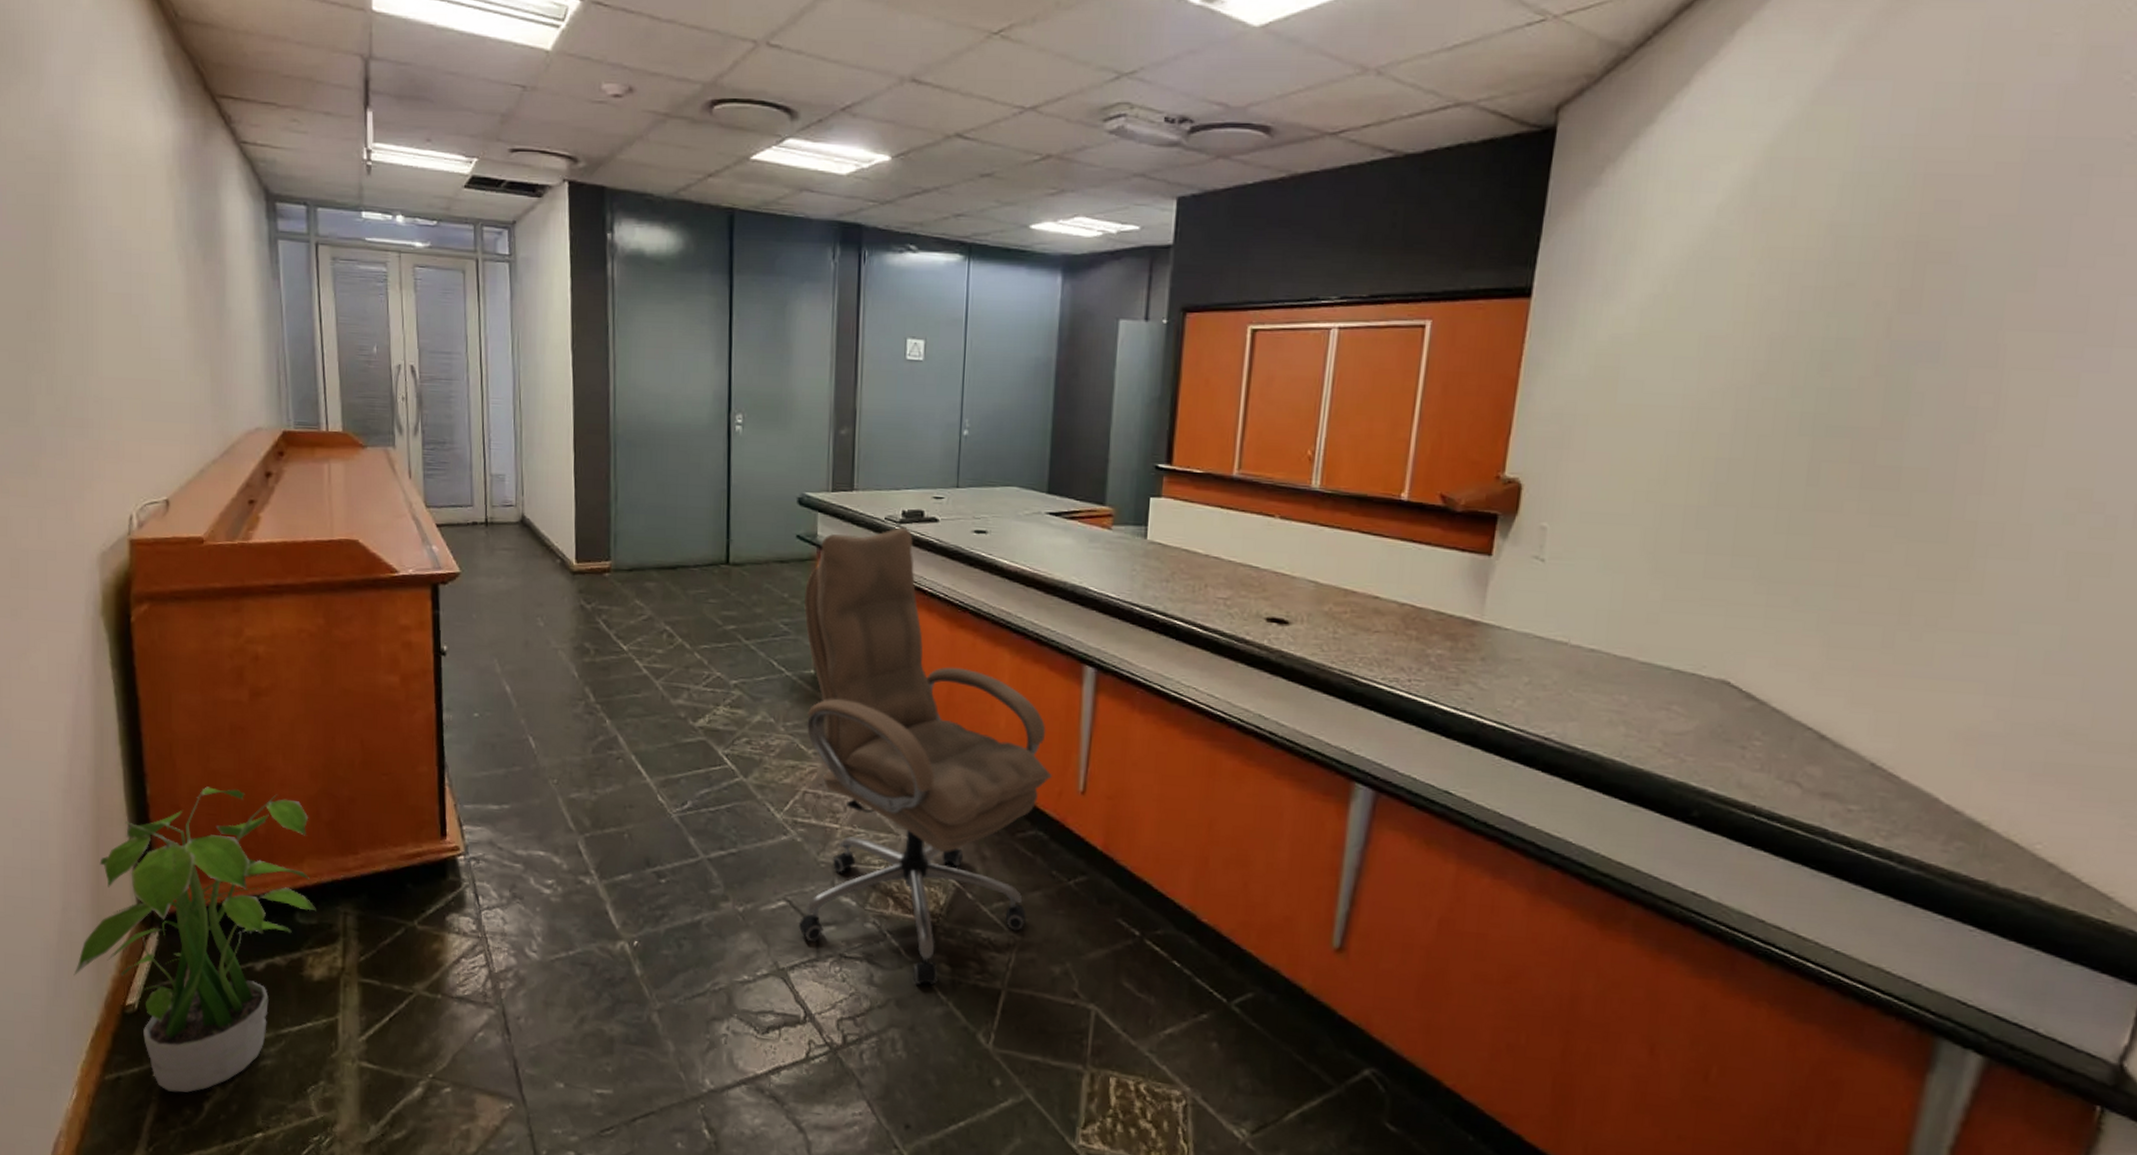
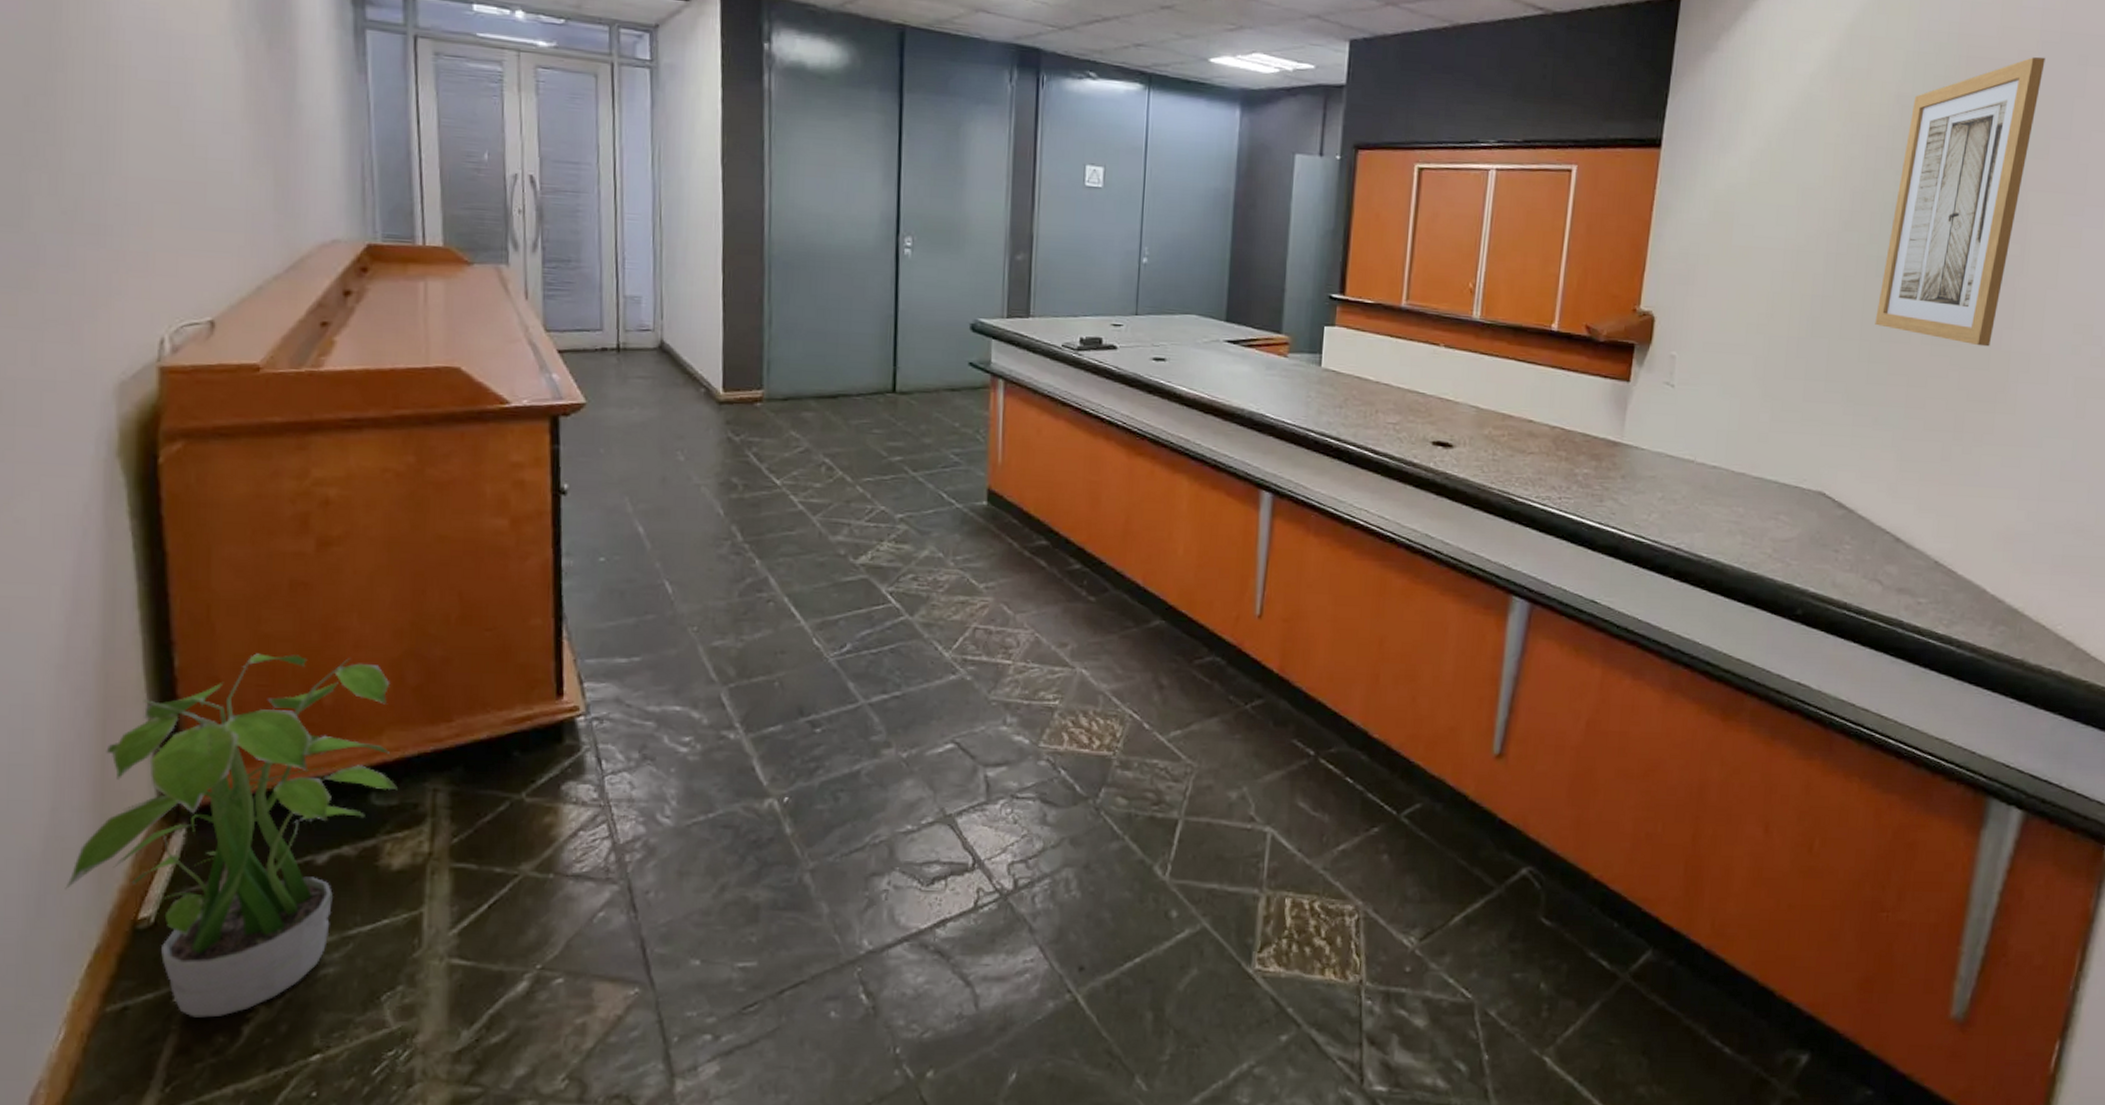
office chair: present [799,527,1052,985] -> none [968,354,1229,821]
wall art: none [1797,169,2033,516] -> present [1875,56,2046,347]

